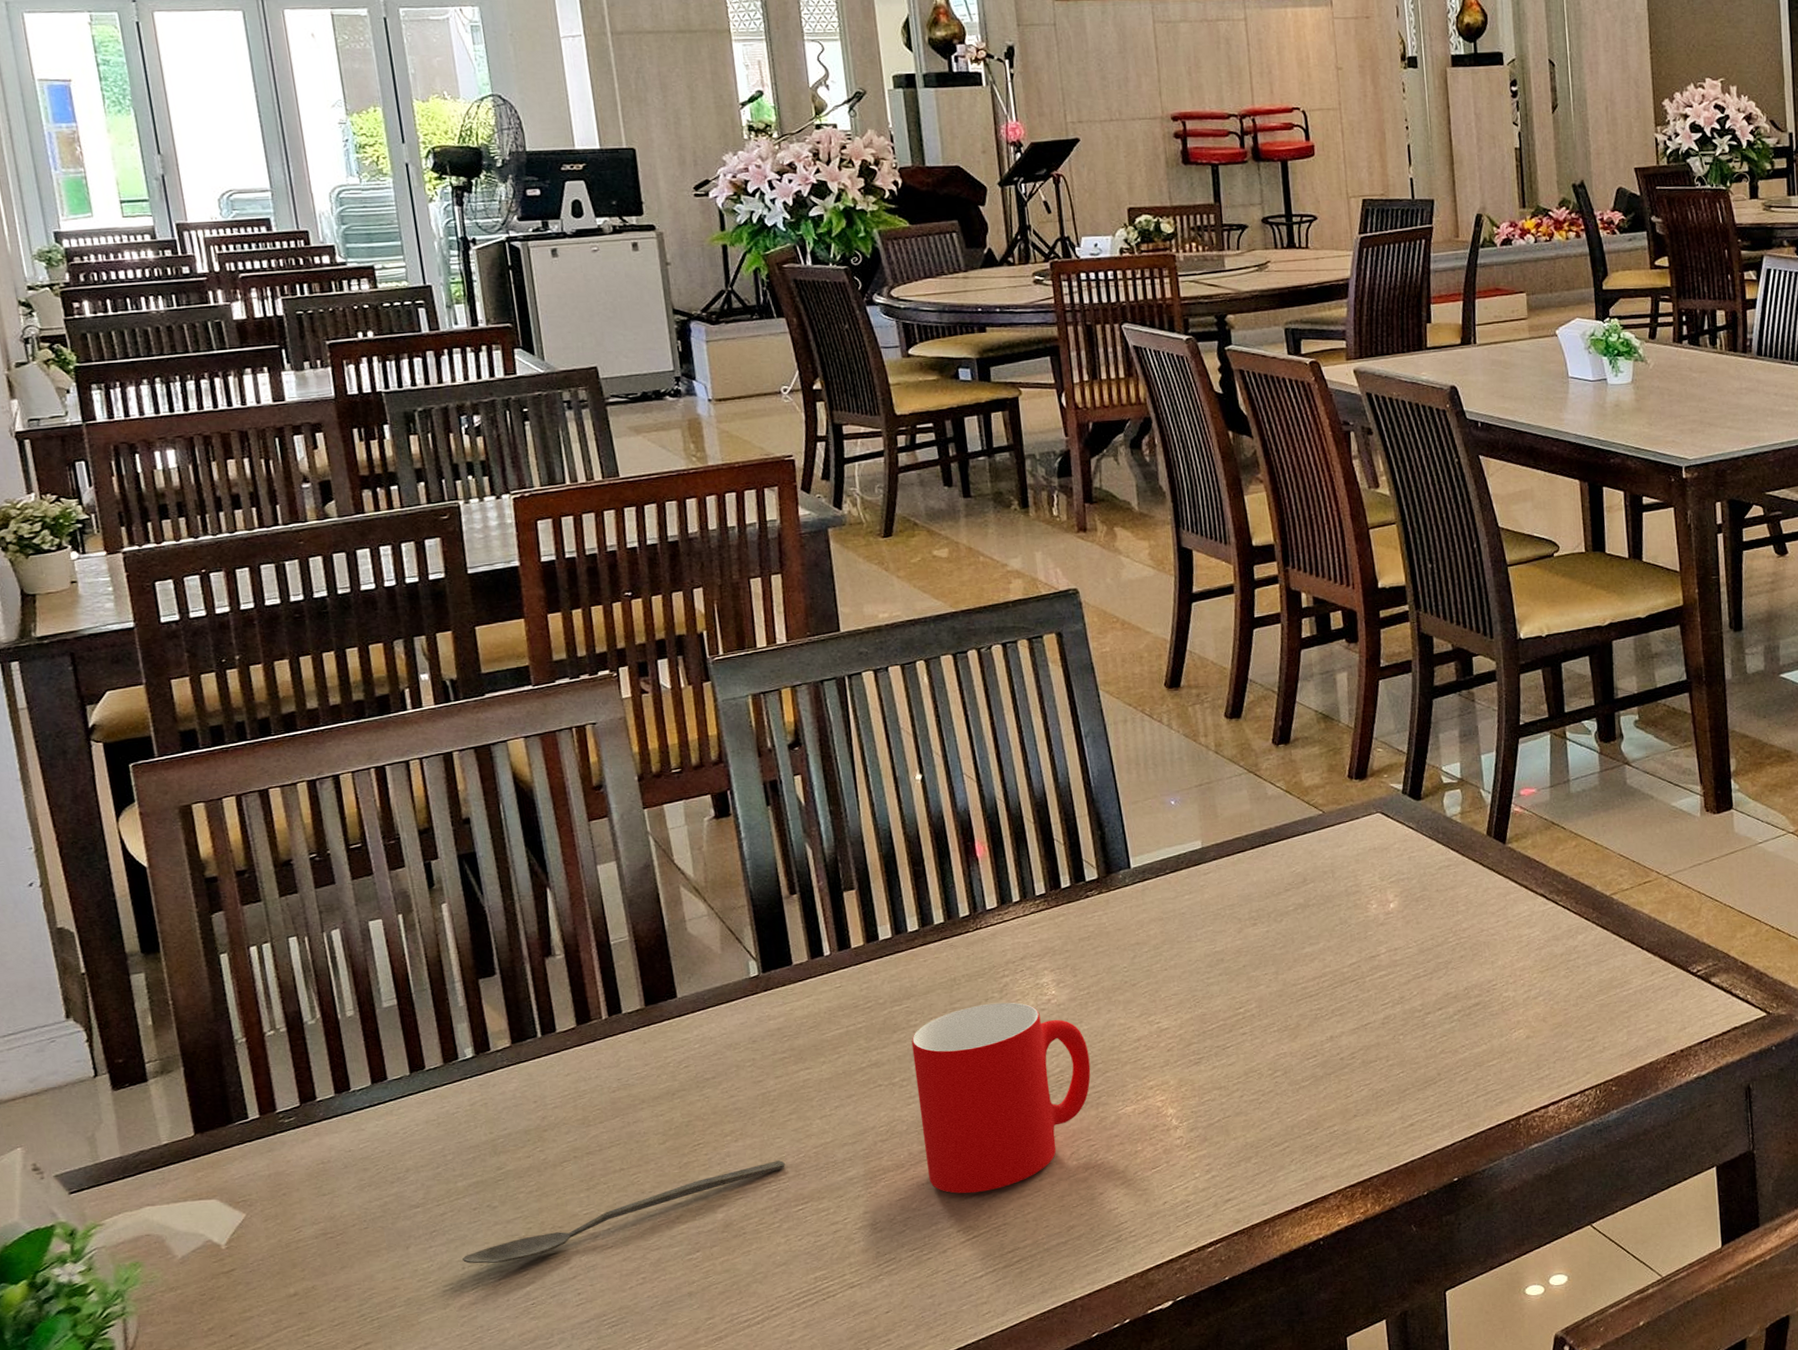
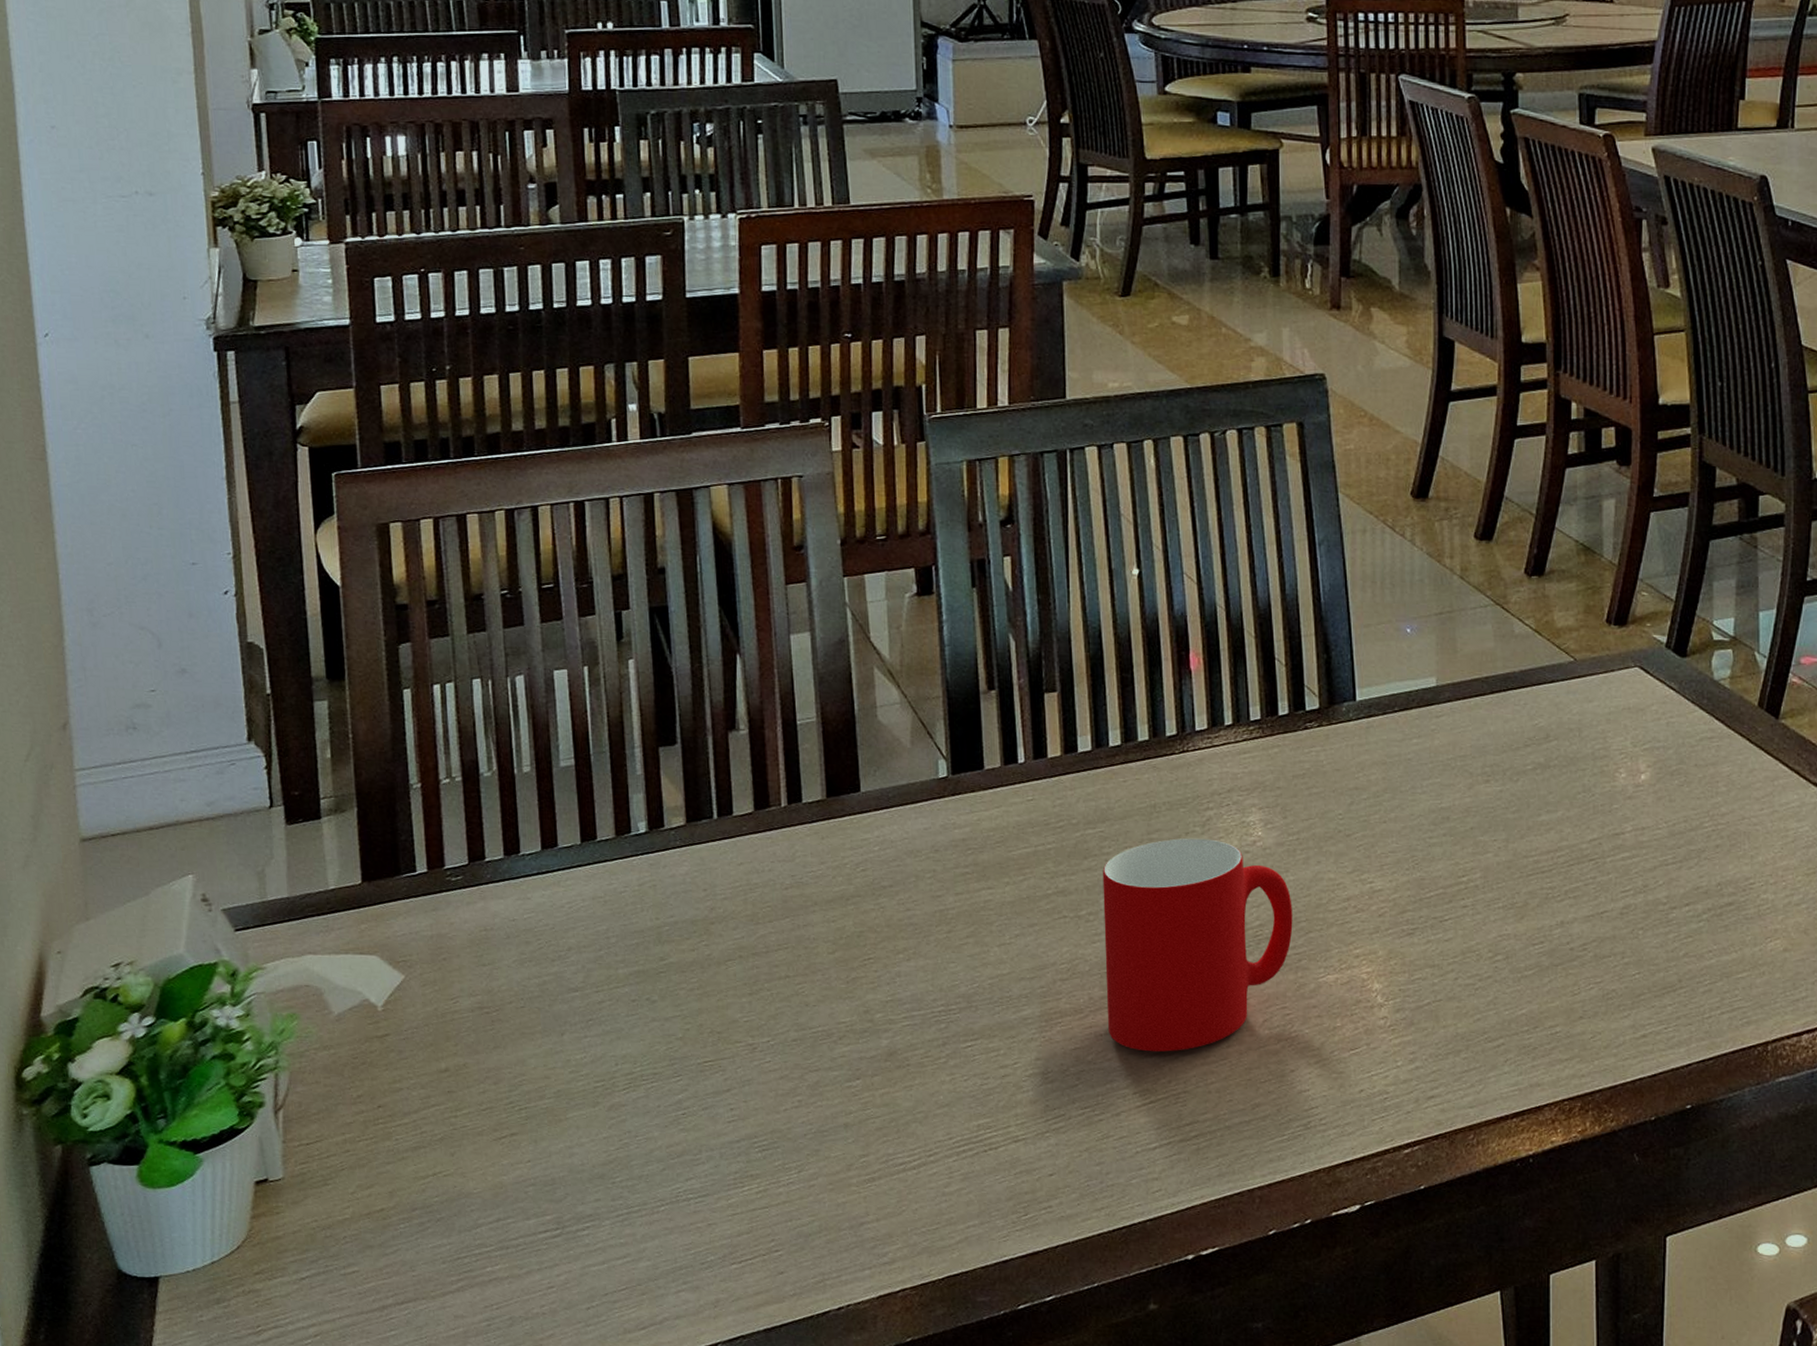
spoon: present [462,1160,785,1264] -> none [616,988,957,1064]

